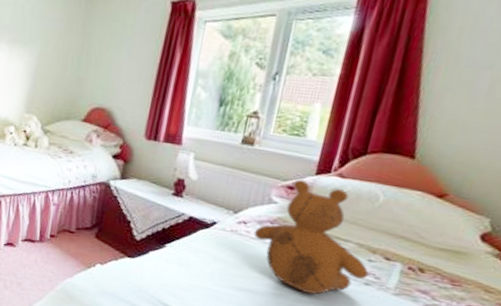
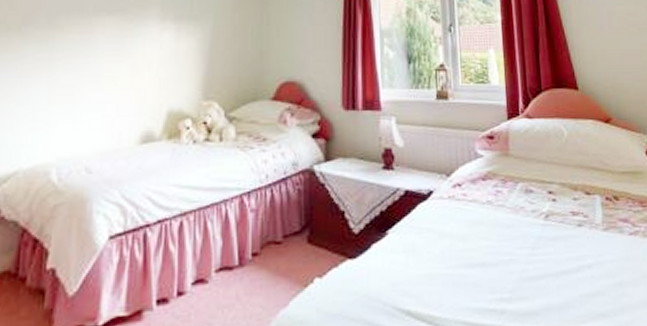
teddy bear: present [253,179,369,295] -> none [470,127,578,251]

